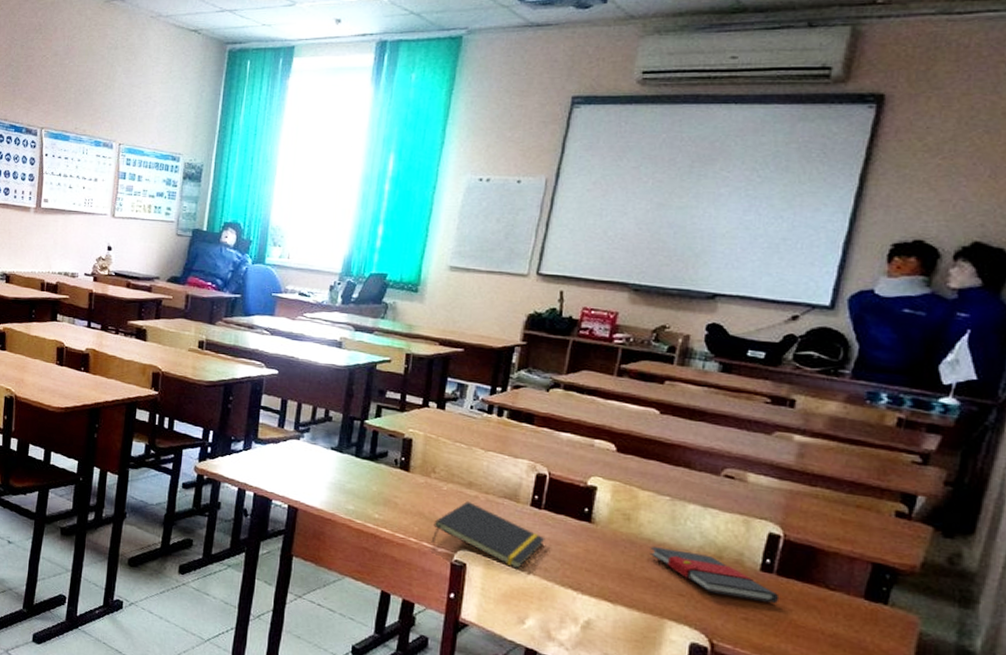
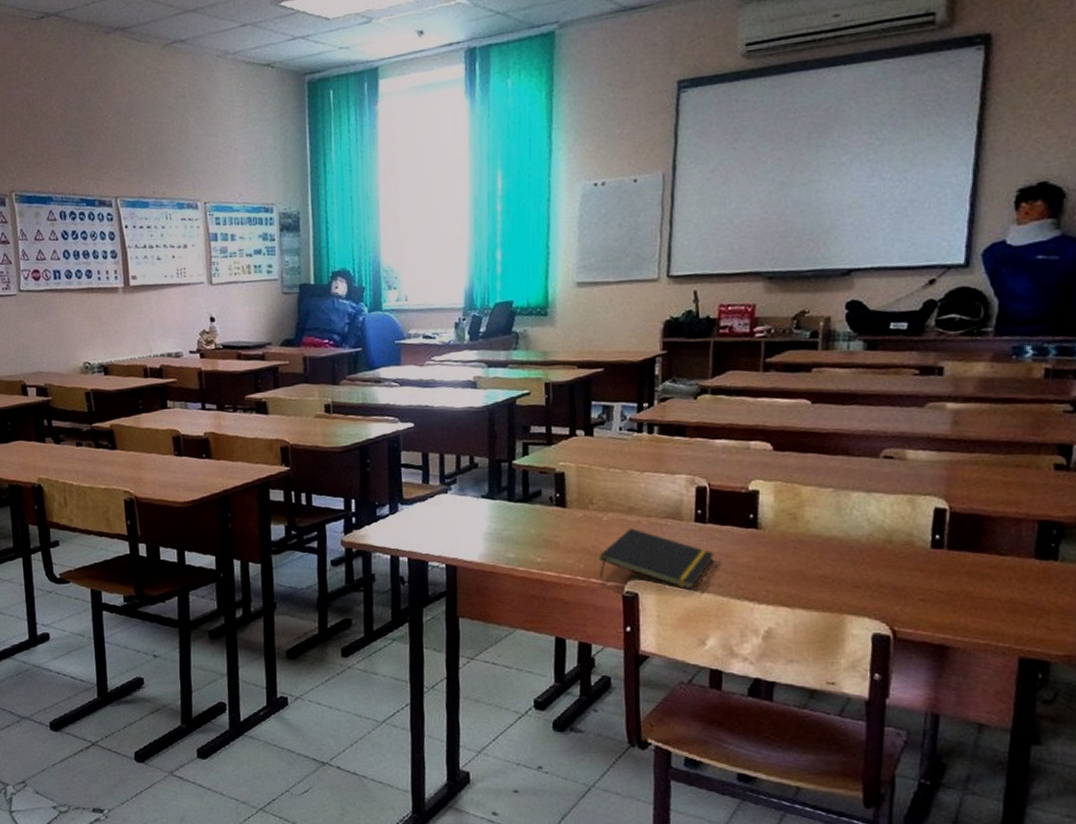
book: present [649,547,780,603] -> none [820,541,954,580]

